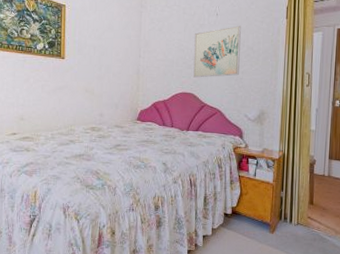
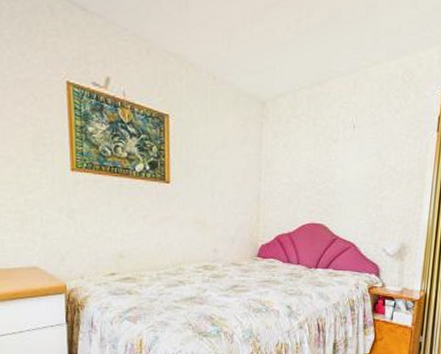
wall art: present [193,25,241,78] -> none [324,140,383,205]

